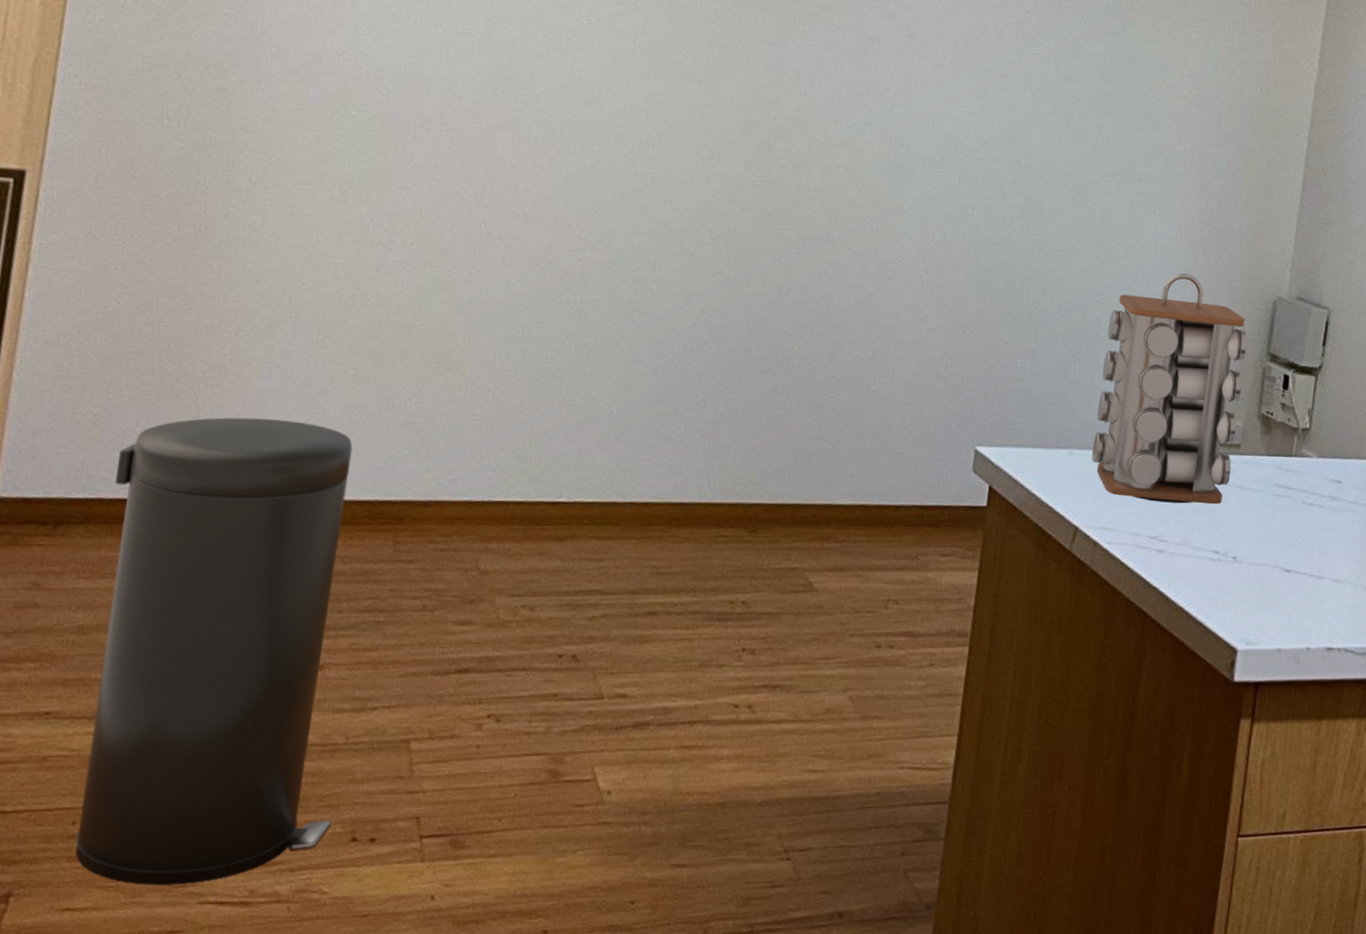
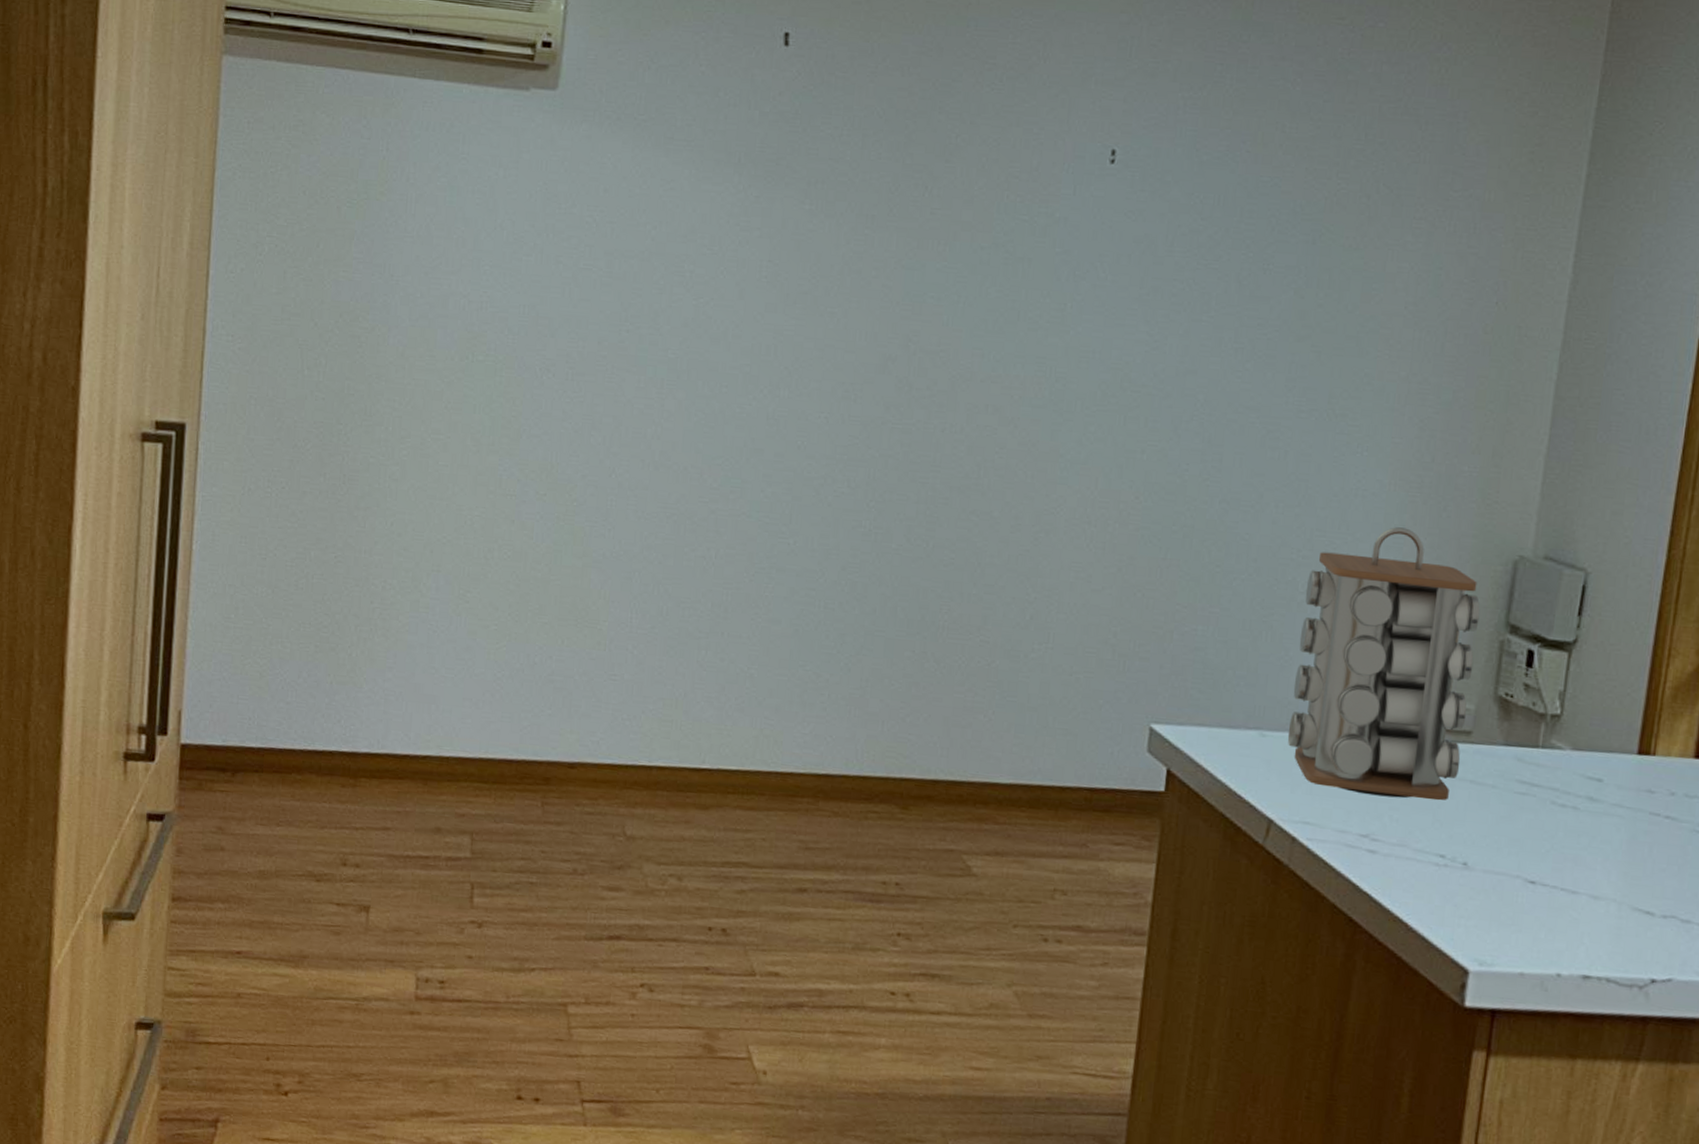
pedal bin: present [75,417,353,885] -> none [270,671,498,1126]

